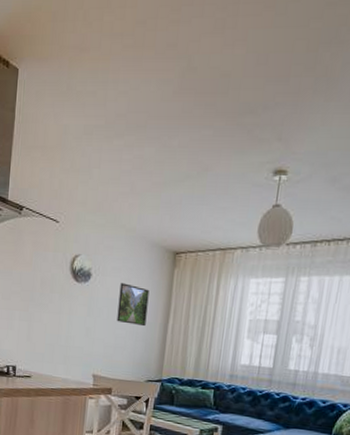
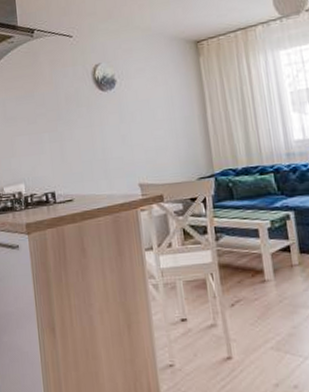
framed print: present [116,283,150,327] -> none [147,82,183,123]

